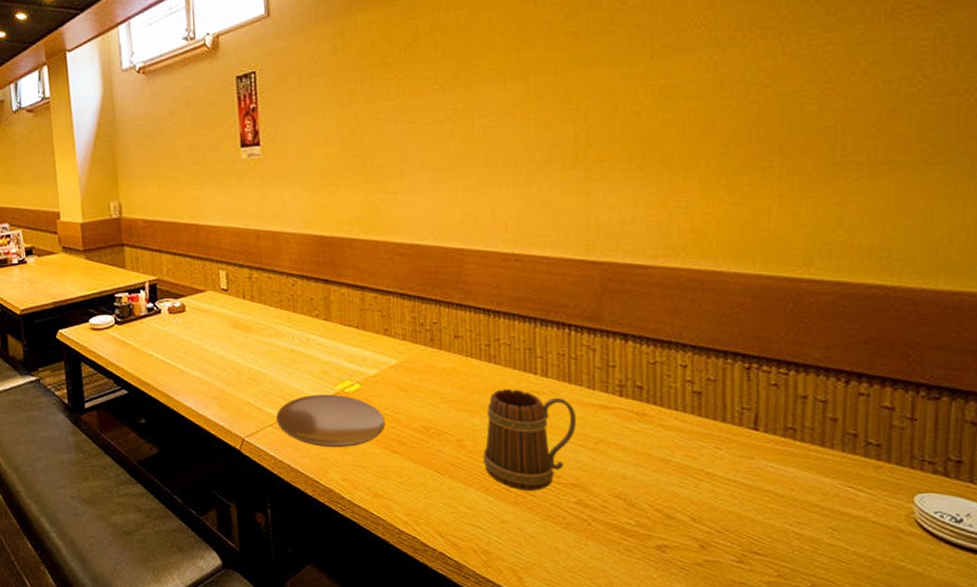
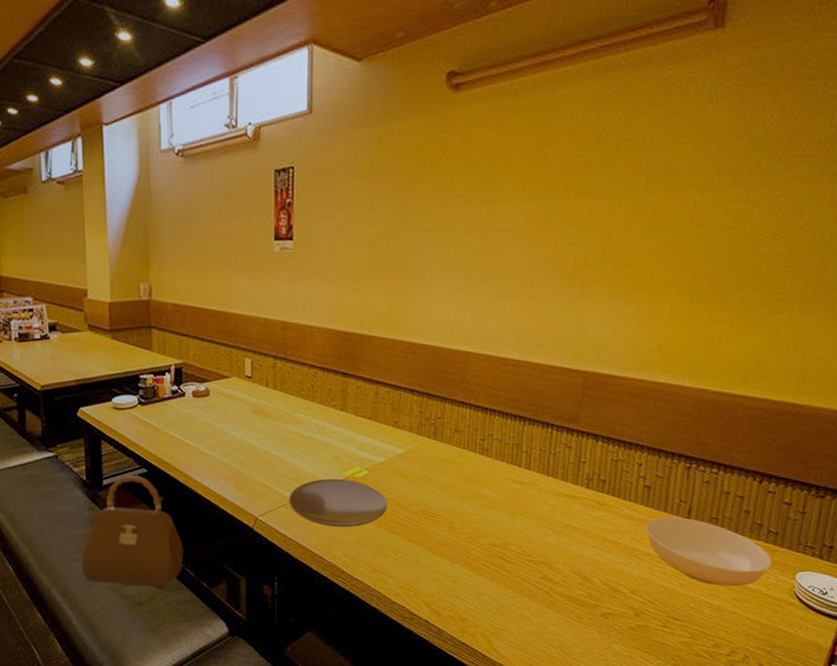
handbag: none [67,397,170,517] -> present [81,475,184,589]
beer mug: present [482,389,577,490] -> none [468,479,550,567]
bowl: none [701,428,878,513] -> present [646,517,772,587]

